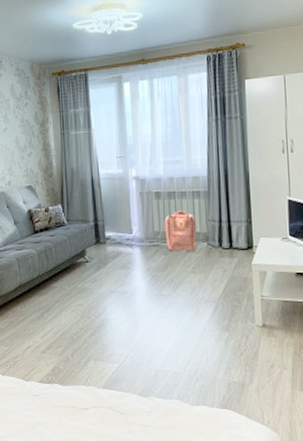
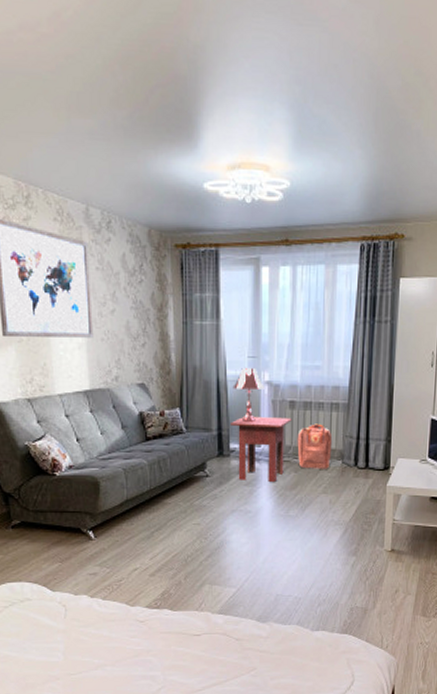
side table: none [104,206,158,265] -> present [229,416,292,483]
table lamp: none [105,167,132,214] -> present [232,368,265,423]

